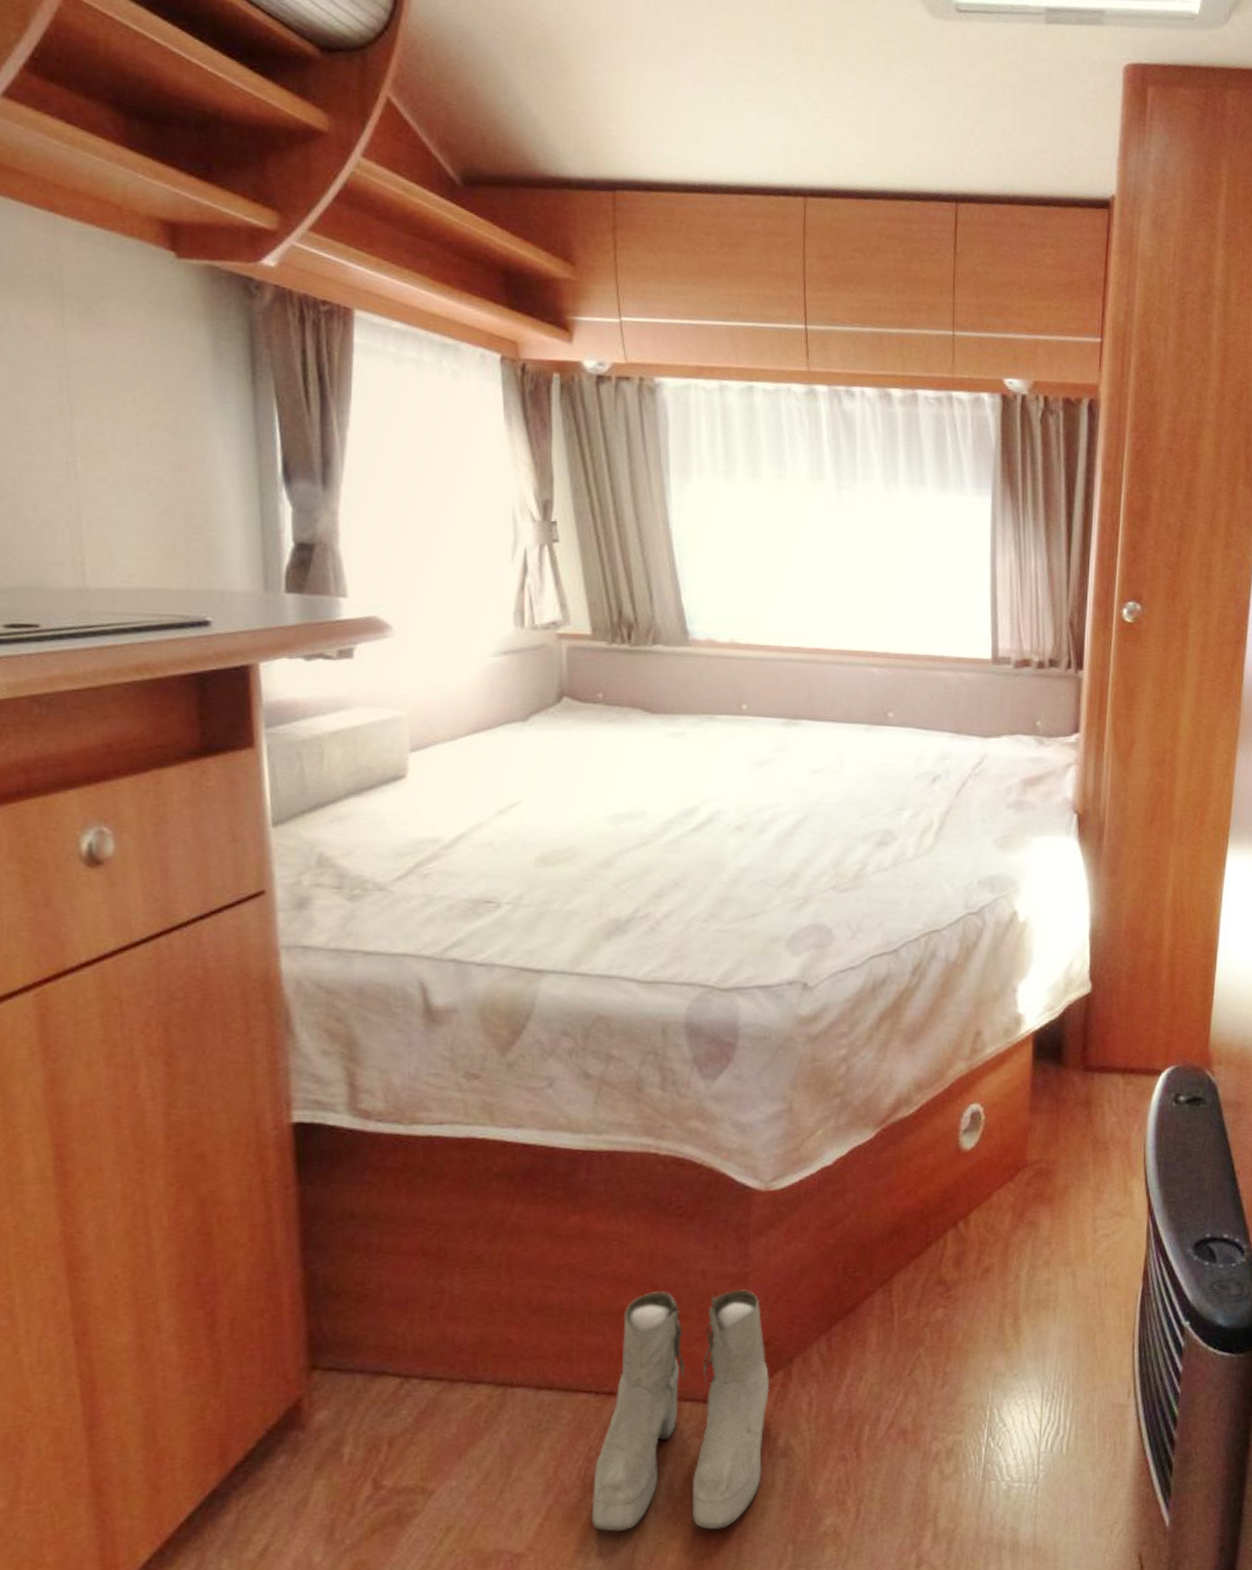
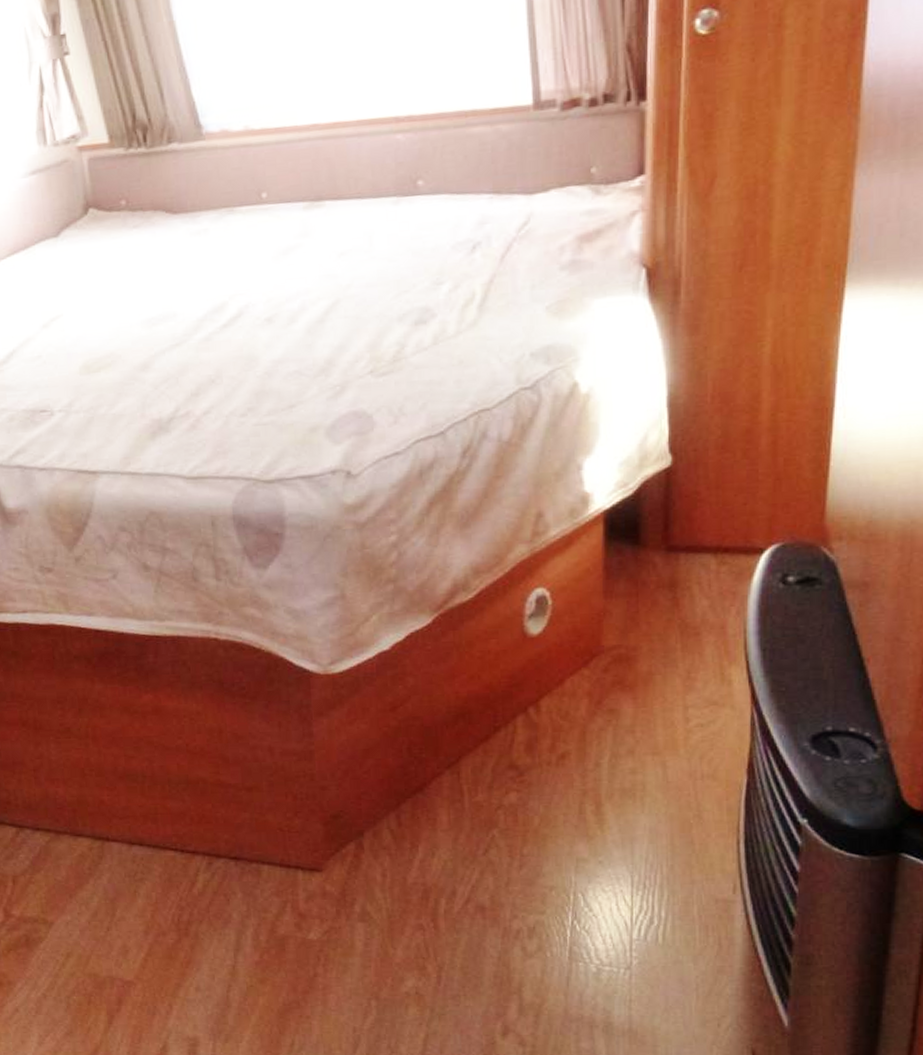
boots: present [591,1289,770,1533] -> none [186,763,343,980]

